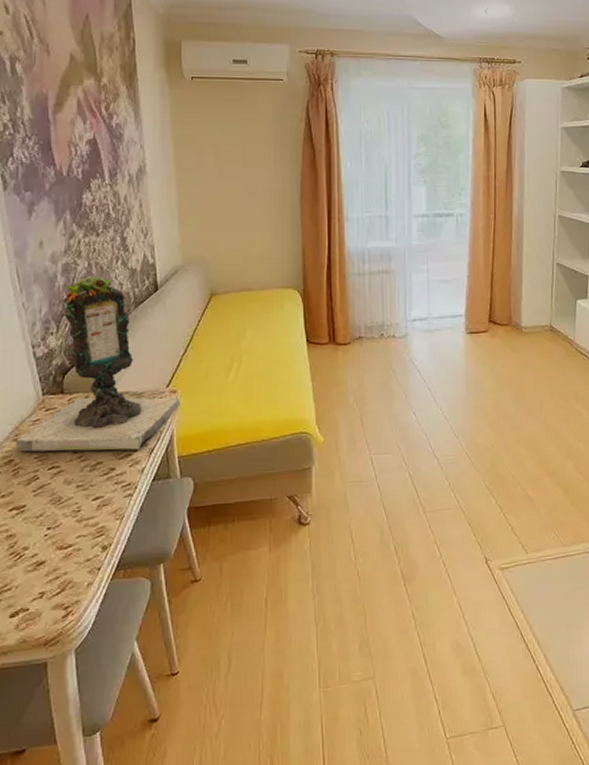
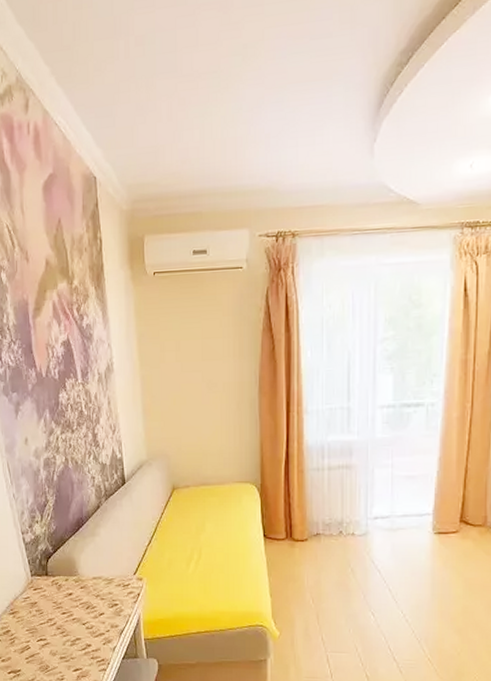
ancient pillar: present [16,263,181,452] -> none [11,458,147,630]

